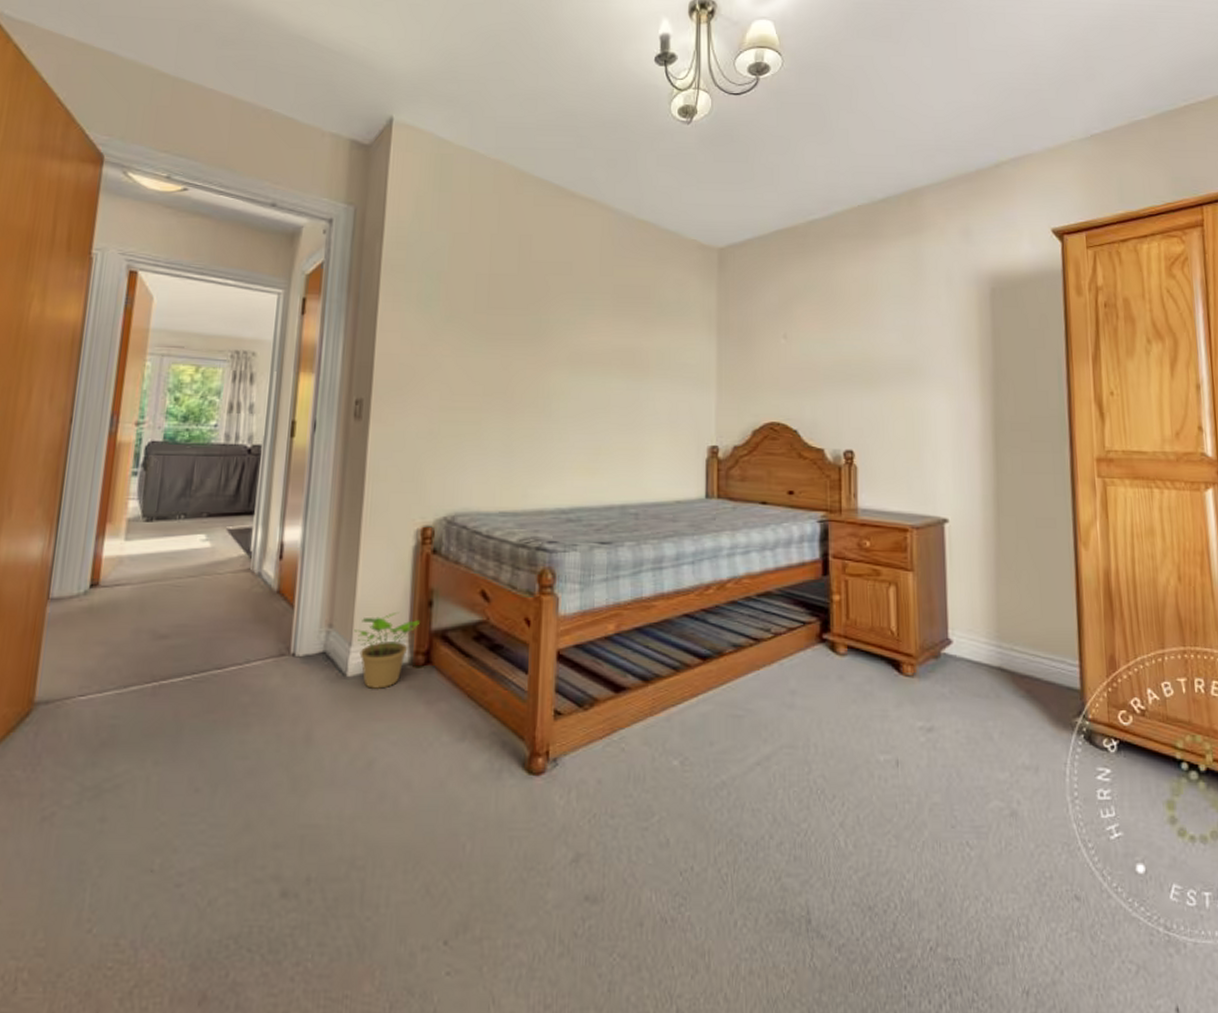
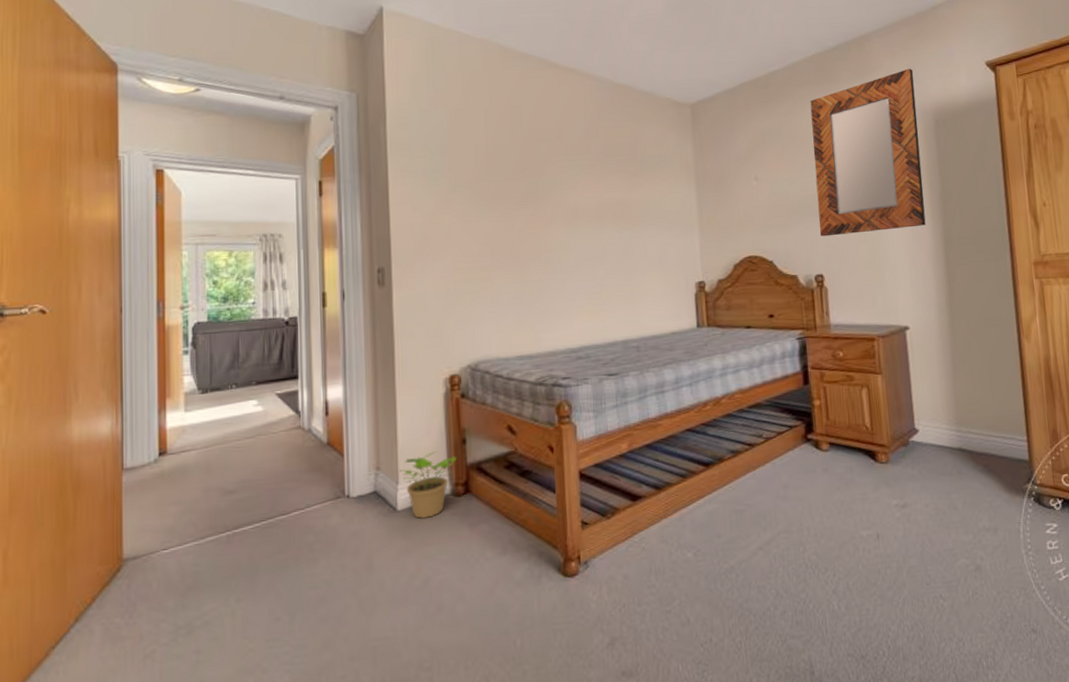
home mirror: none [851,229,974,408] -> present [810,68,926,237]

